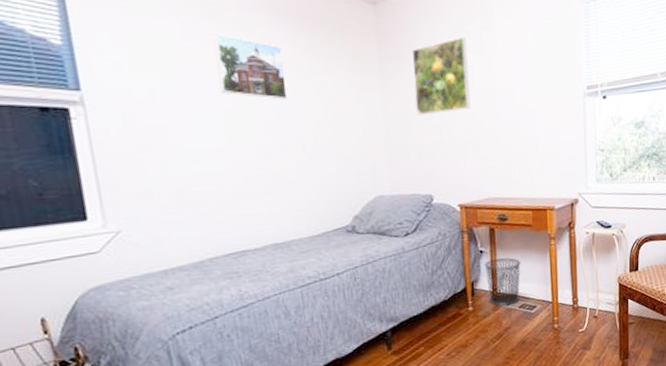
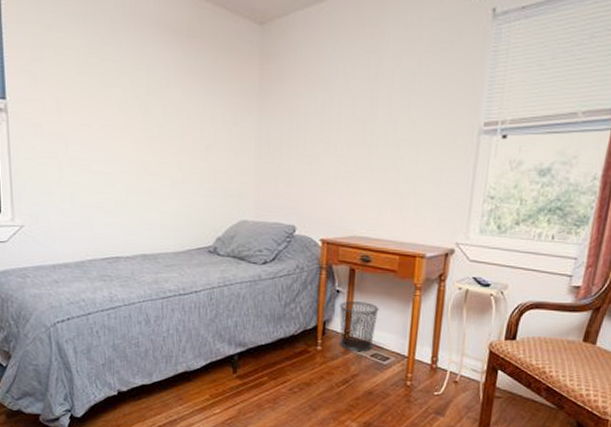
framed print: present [213,34,288,100] -> none [113,52,170,118]
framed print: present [411,36,471,115] -> none [290,60,351,143]

